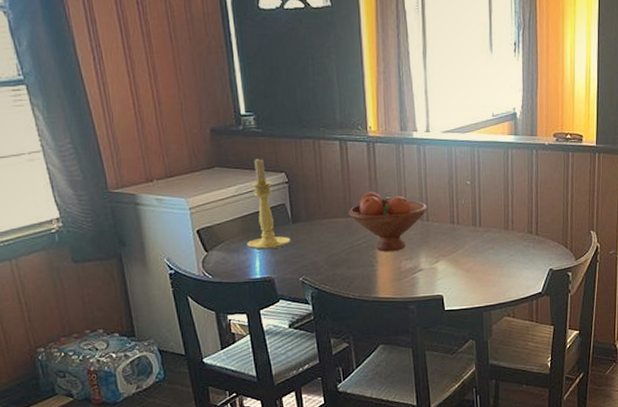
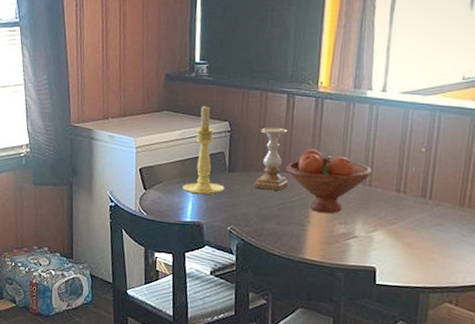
candle holder: none [318,174,353,237] -> present [253,127,288,191]

